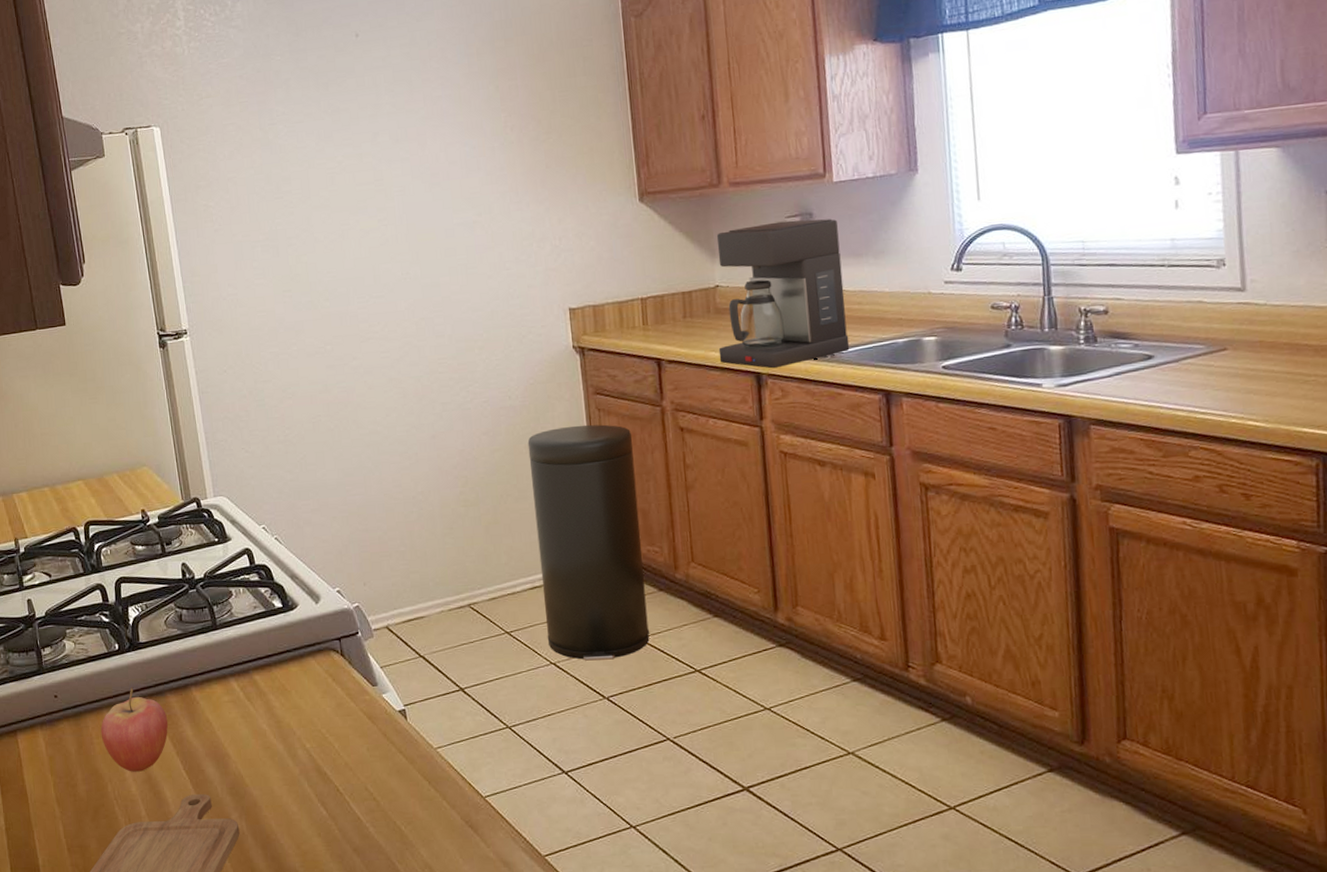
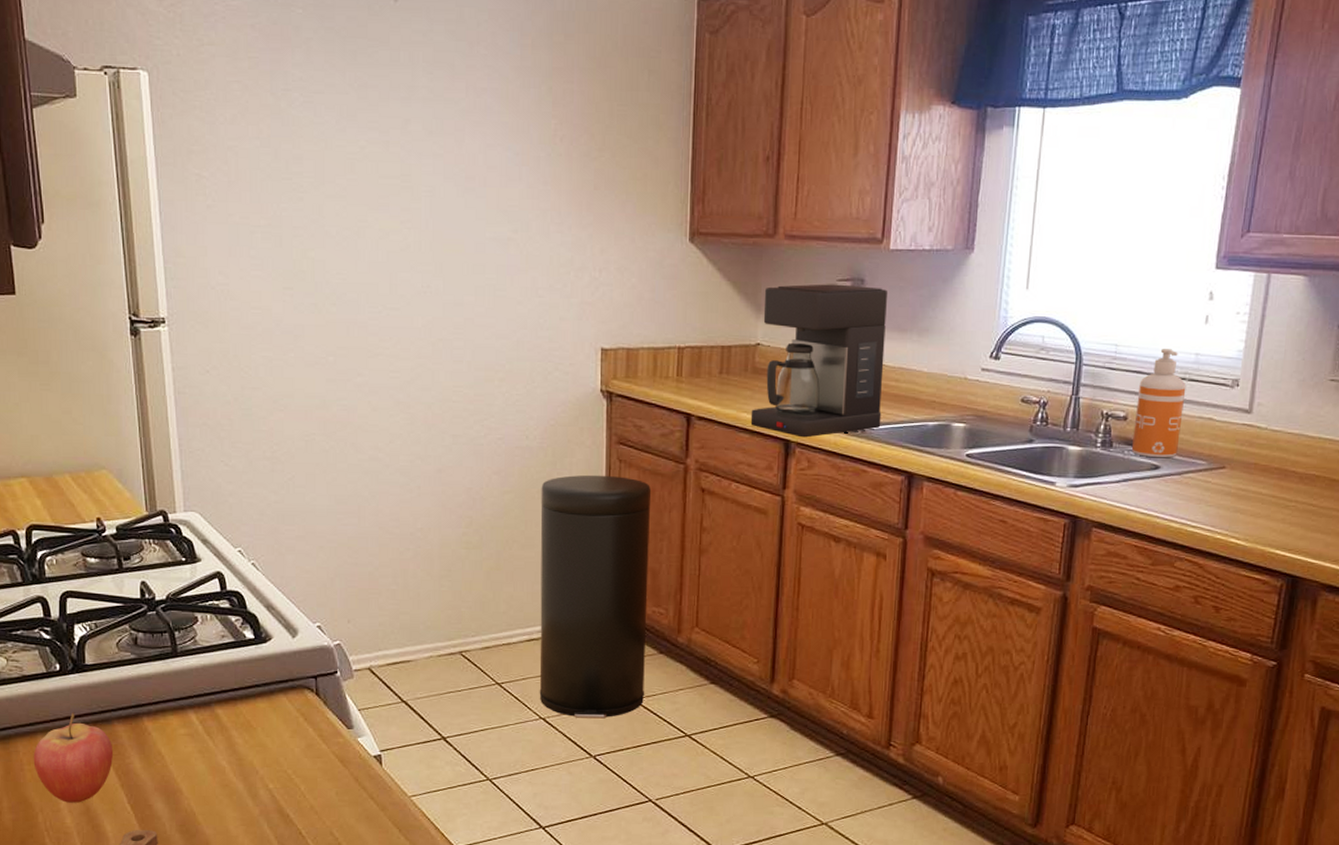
soap dispenser: none [1115,238,1170,349] -> present [1131,349,1186,458]

